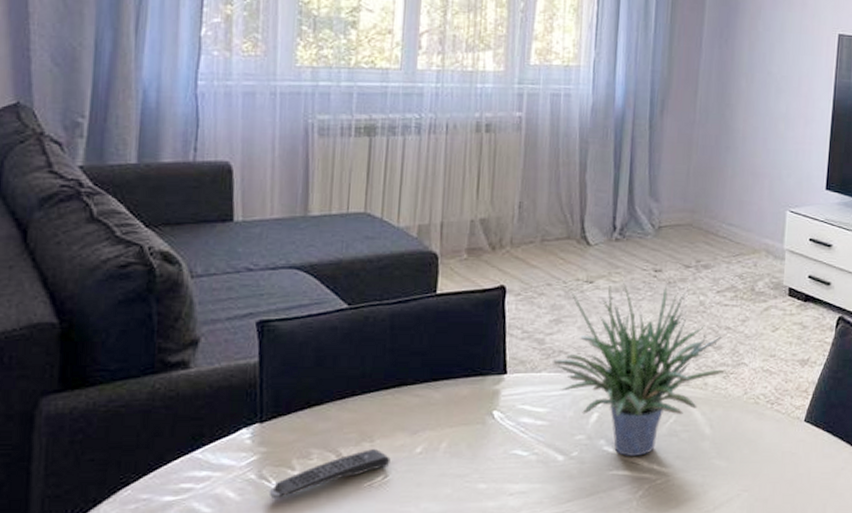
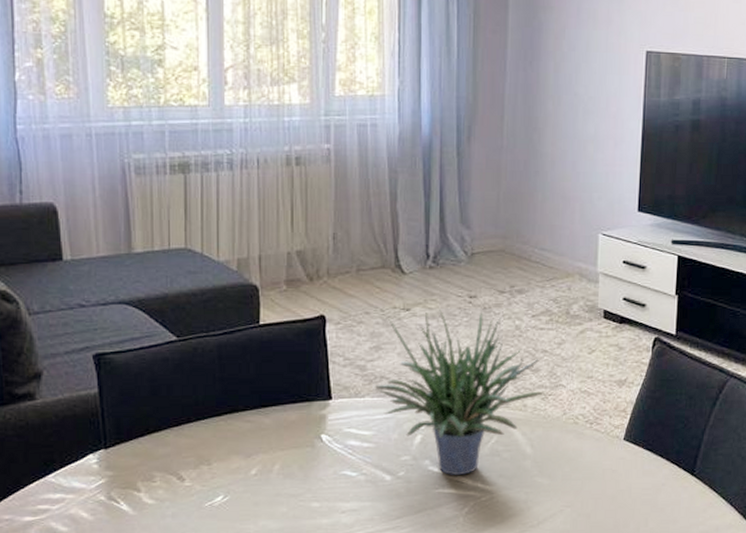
remote control: present [268,448,391,500] -> none [118,471,228,519]

